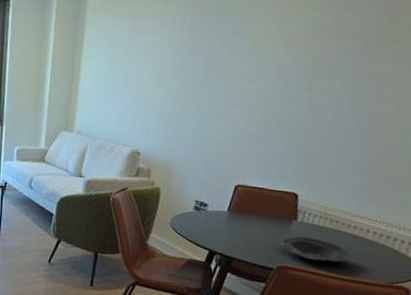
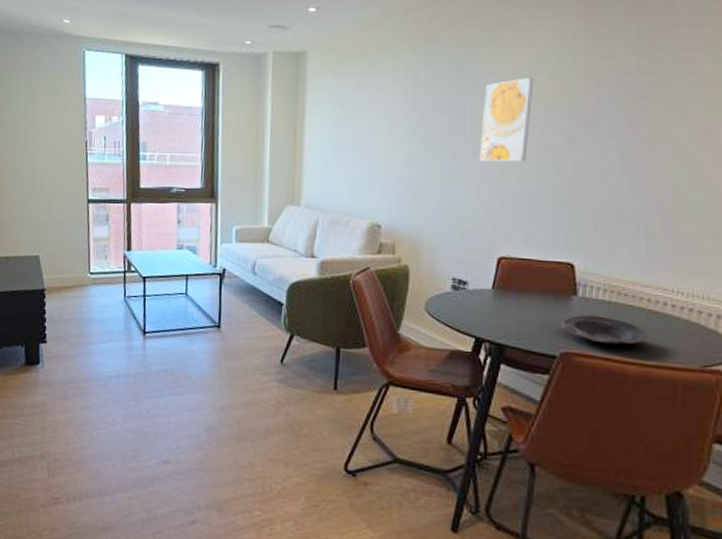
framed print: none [229,27,286,104] -> present [479,77,534,162]

